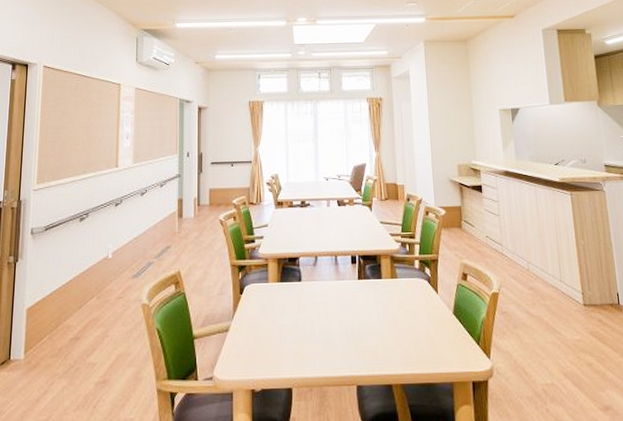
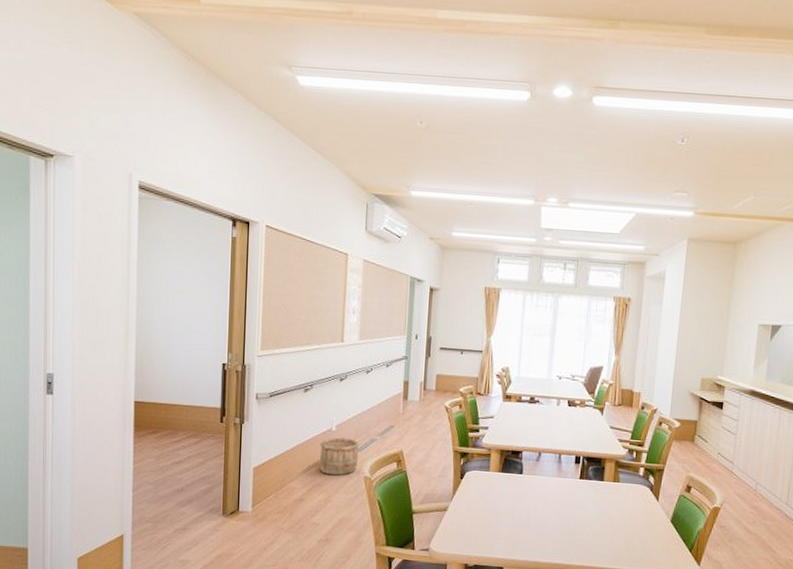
wooden bucket: none [96,264,137,307] -> present [320,437,360,476]

